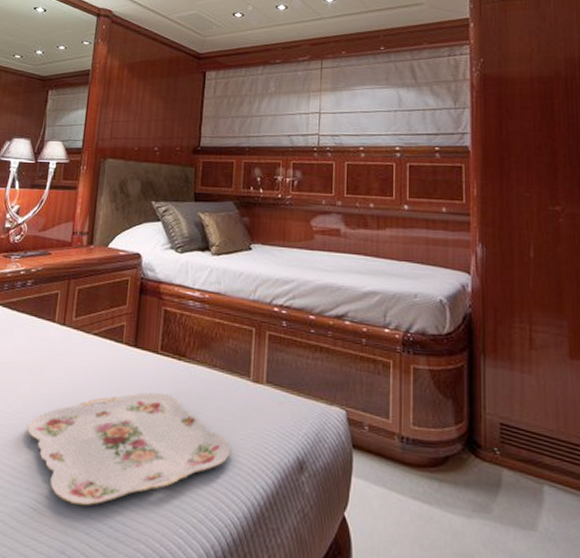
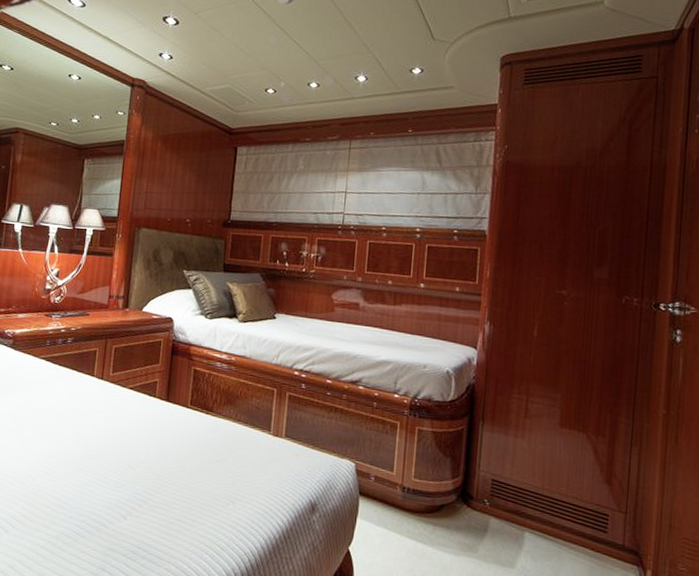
serving tray: present [26,392,231,506] -> none [70,440,252,533]

